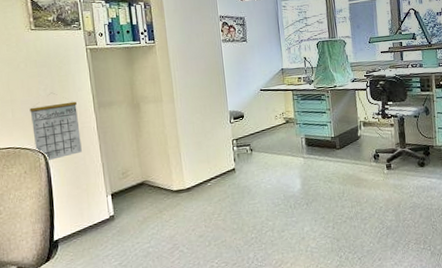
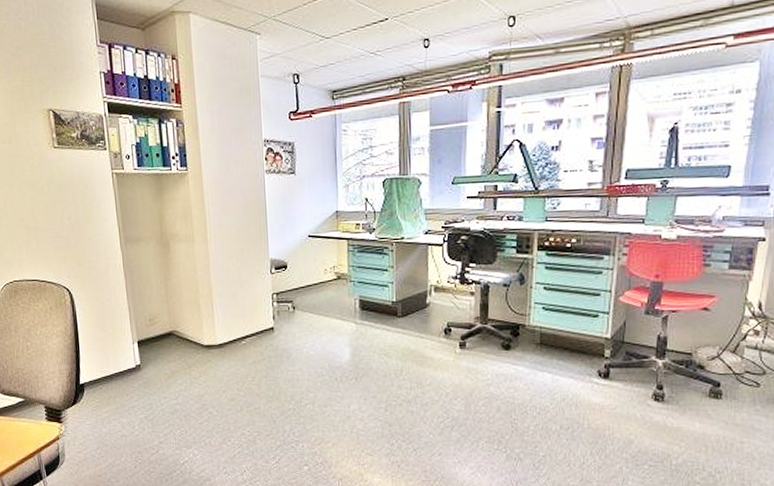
calendar: present [30,92,82,162] -> none [54,222,108,299]

